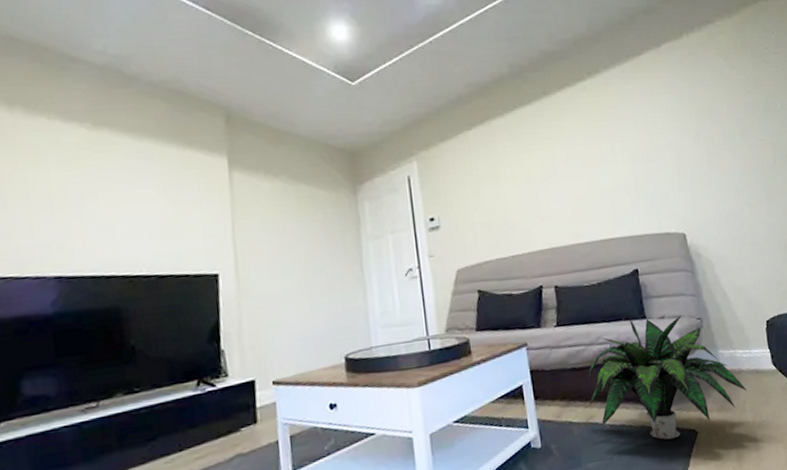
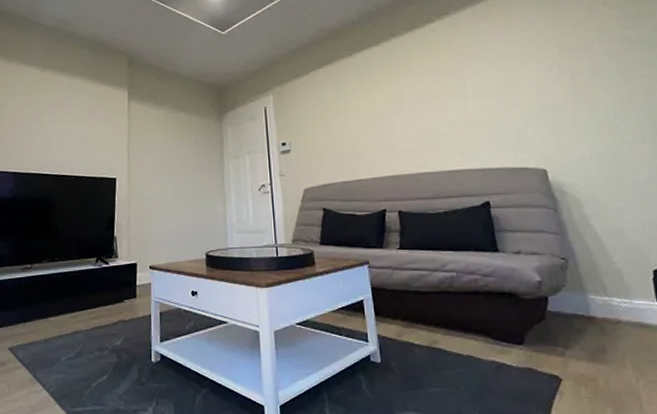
potted plant: present [587,314,747,440] -> none [431,249,627,381]

